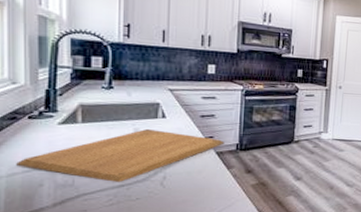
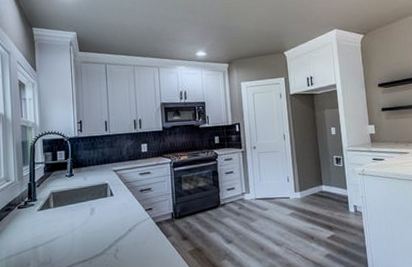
chopping board: present [16,128,225,183] -> none [11,207,162,258]

